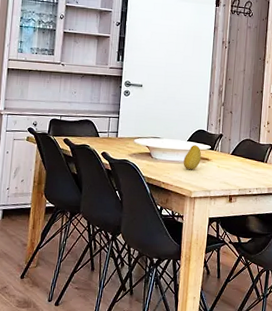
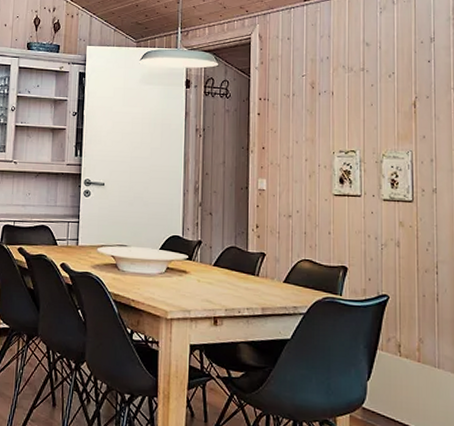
fruit: present [183,145,202,170] -> none [155,254,178,285]

